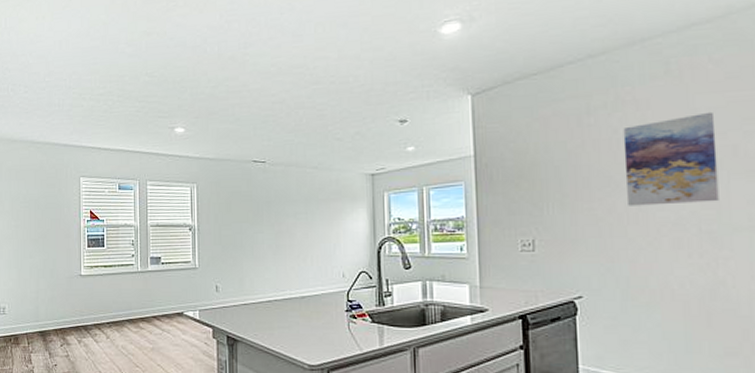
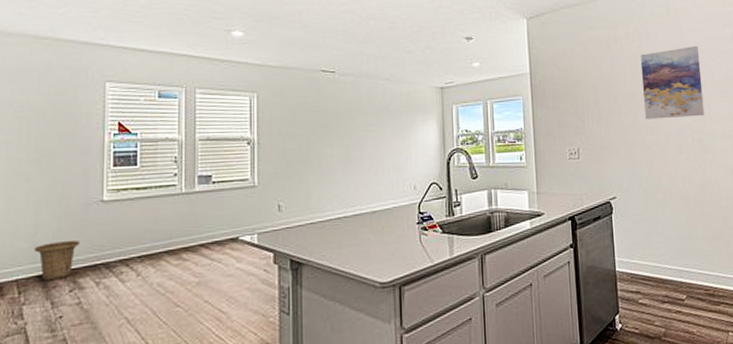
basket: none [36,305,67,335] -> present [34,240,81,280]

